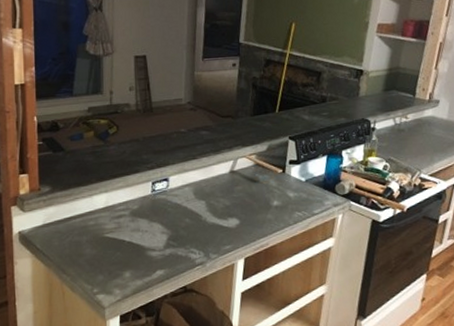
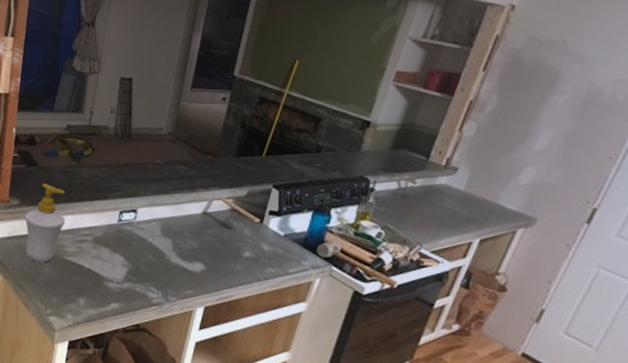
soap bottle: none [58,166,100,244] -> present [25,183,66,263]

